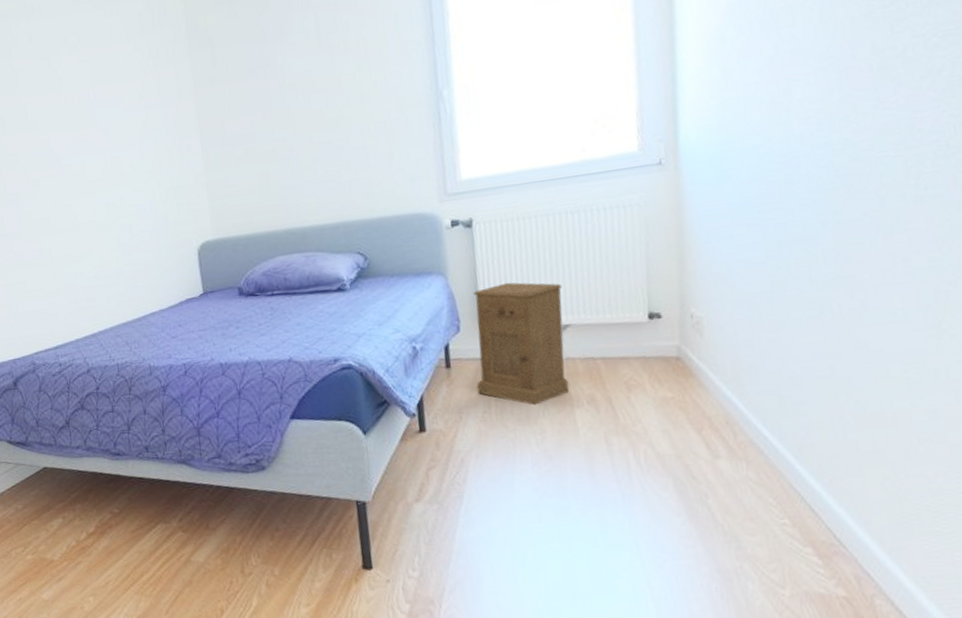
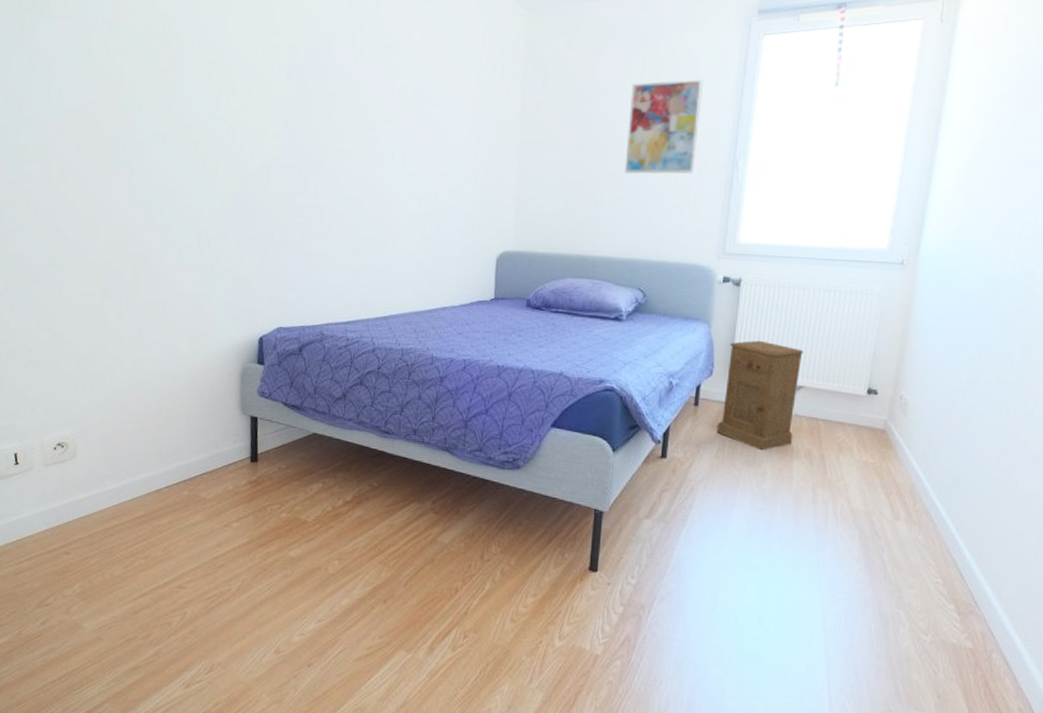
wall art: none [307,12,394,132] -> present [624,78,704,174]

